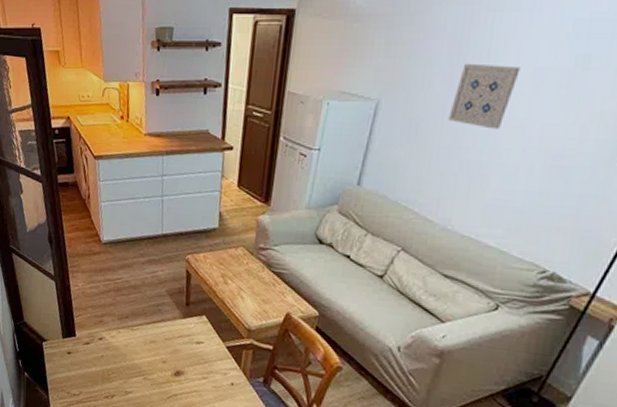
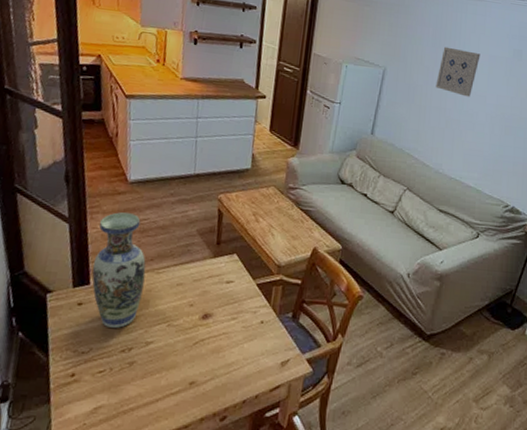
vase: none [76,271,122,377] -> present [92,212,146,328]

